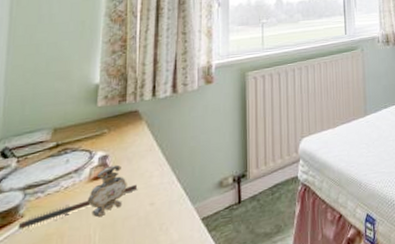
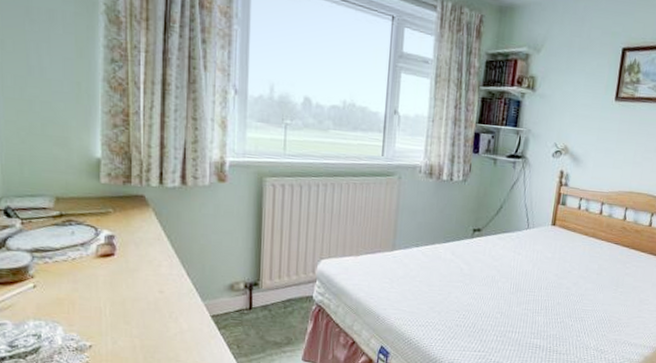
hairbrush: present [18,184,137,230] -> none [29,270,145,290]
perfume bottle: present [88,164,127,217] -> none [96,246,135,293]

